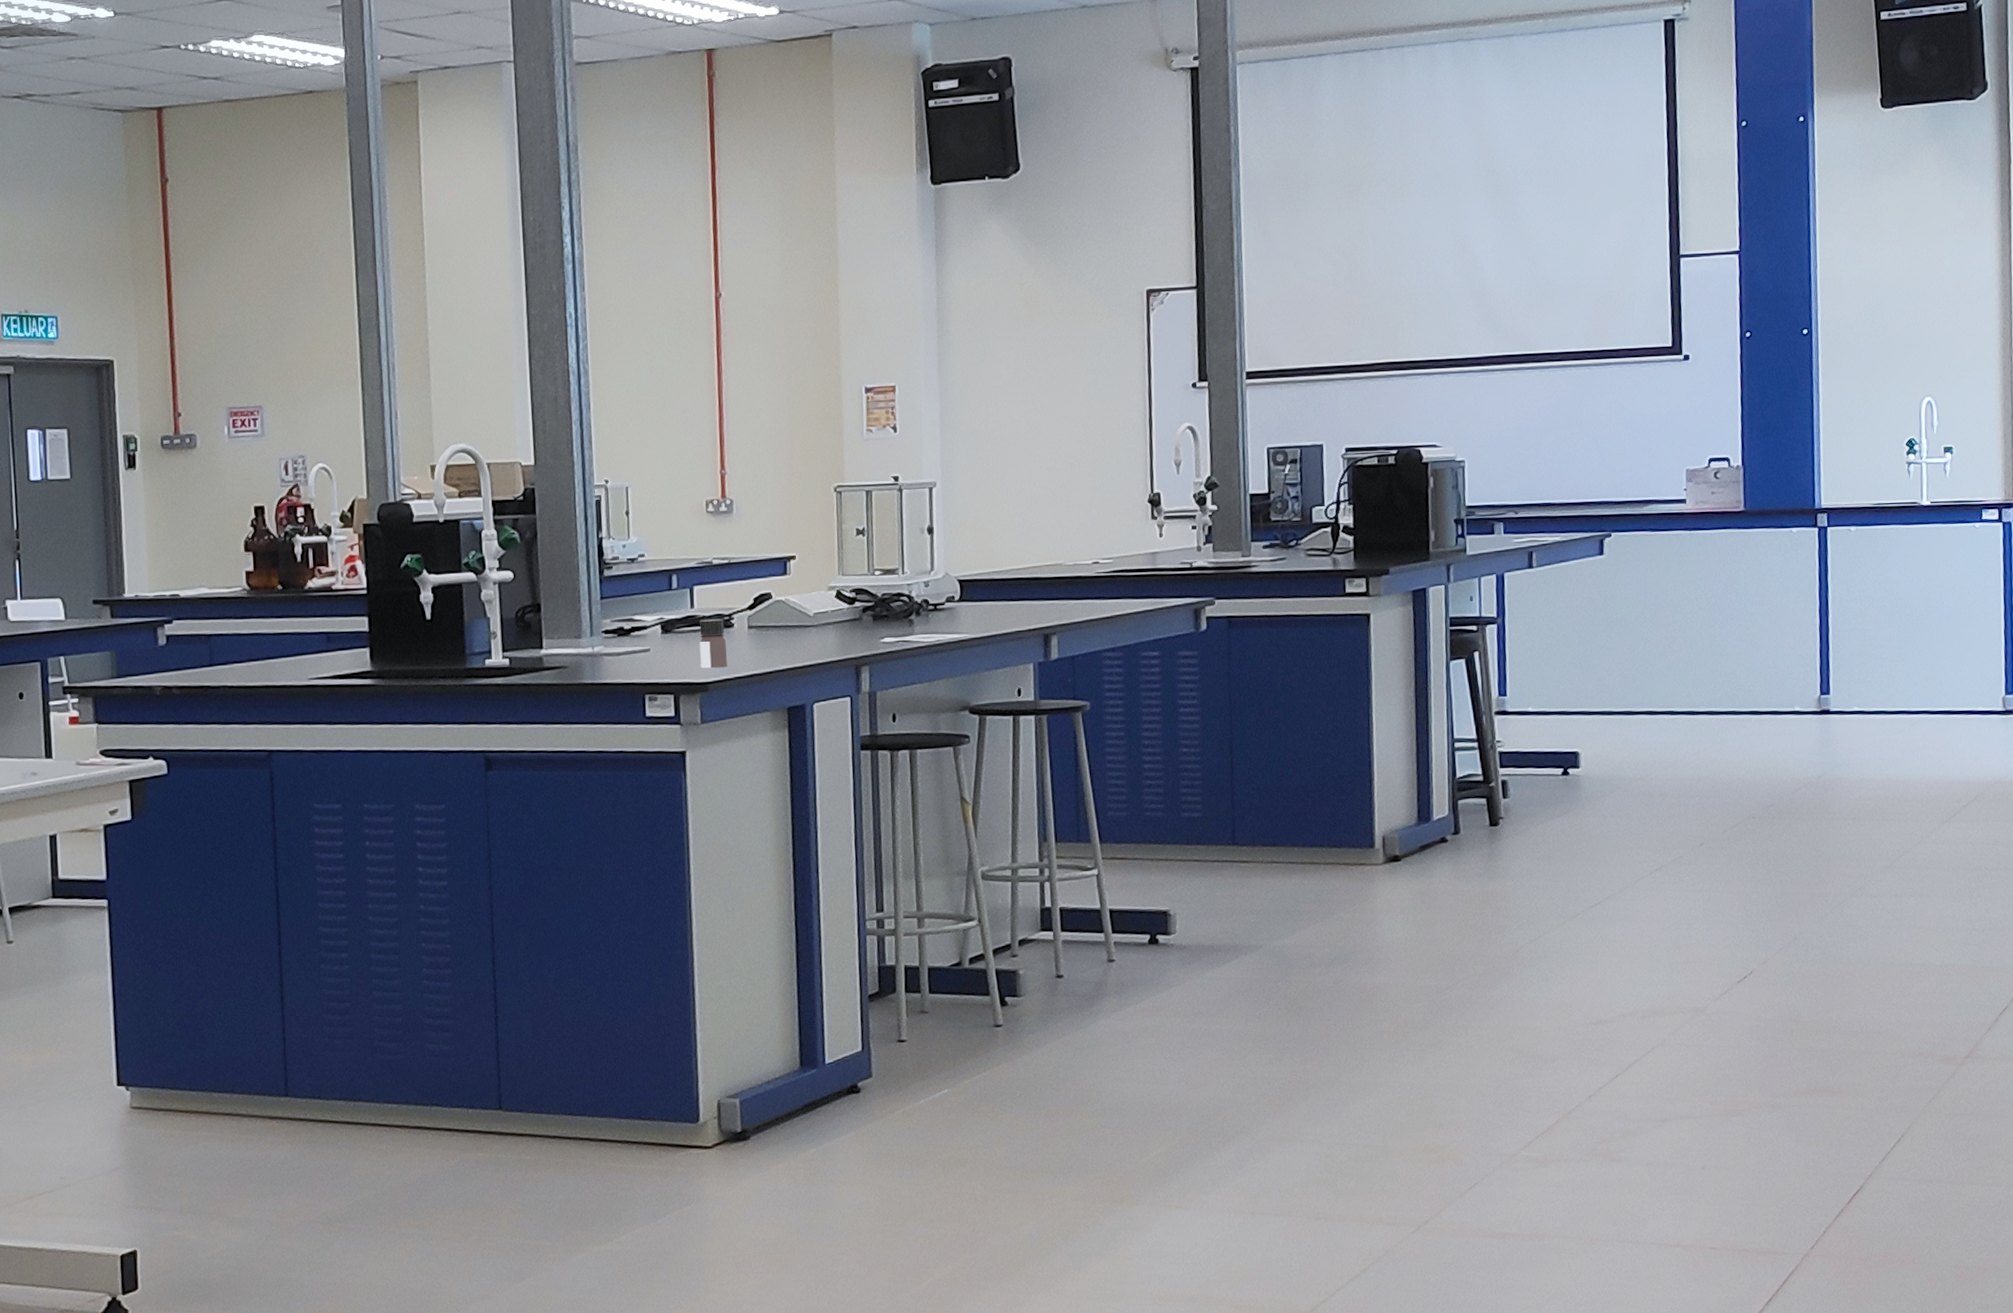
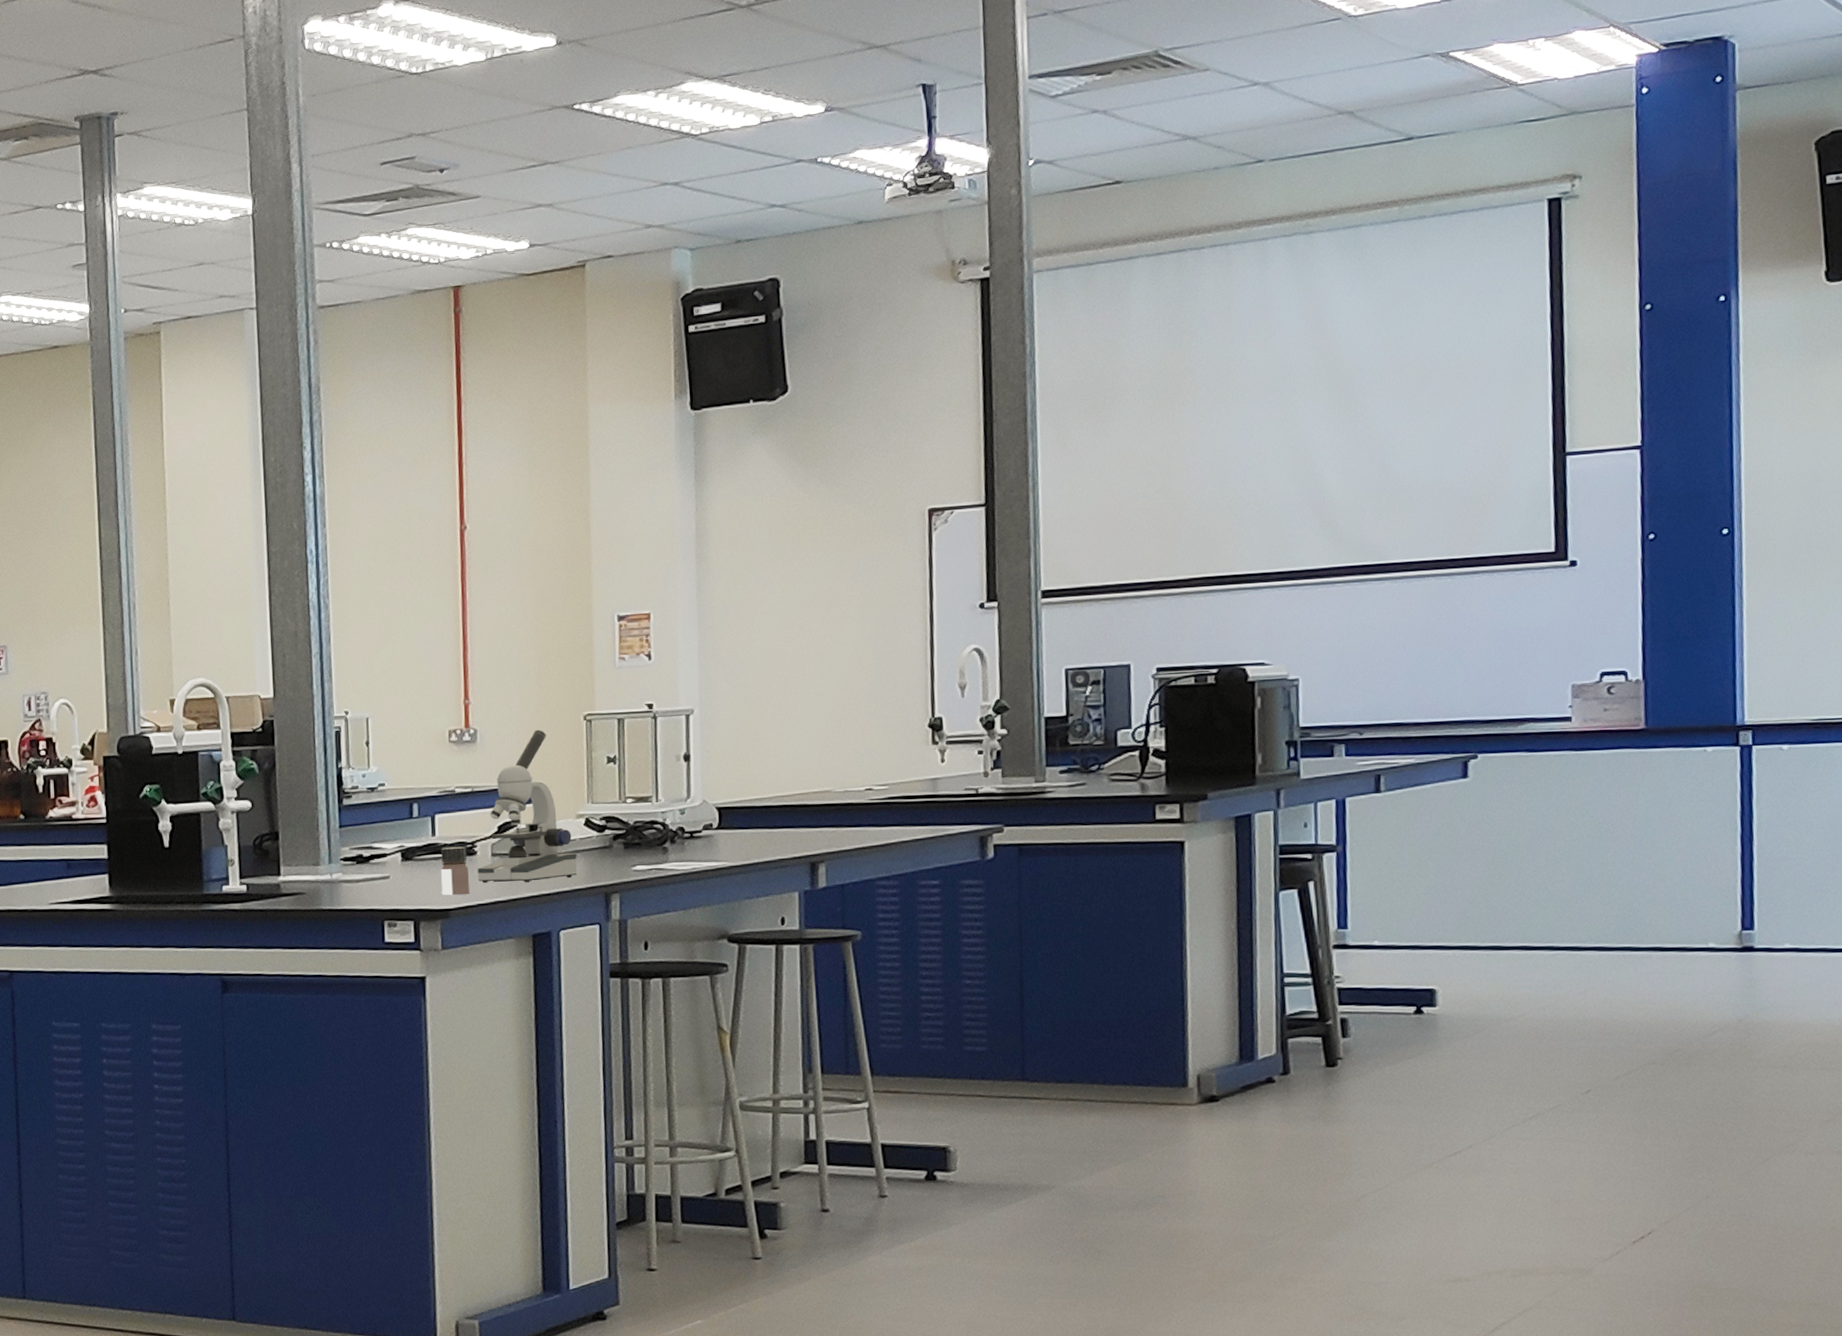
microscope: none [734,501,829,656] -> present [477,730,577,884]

